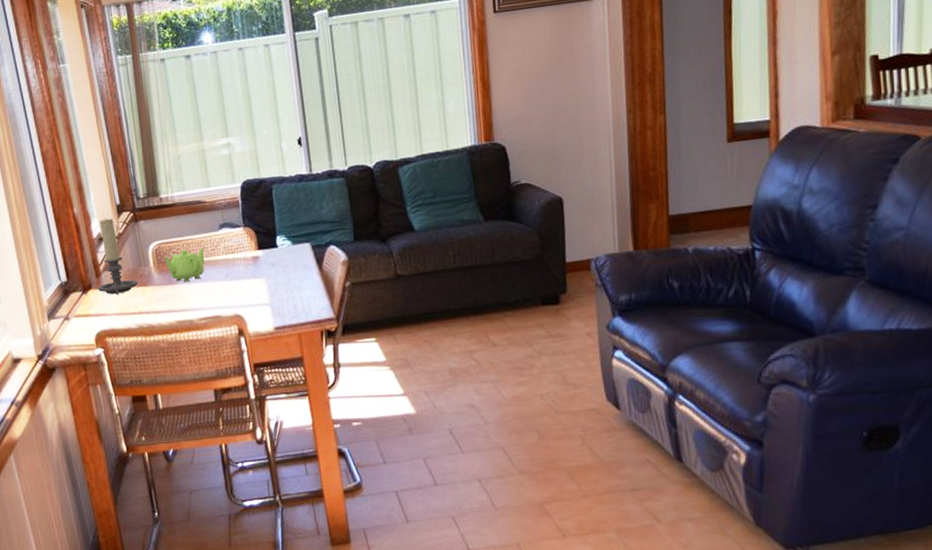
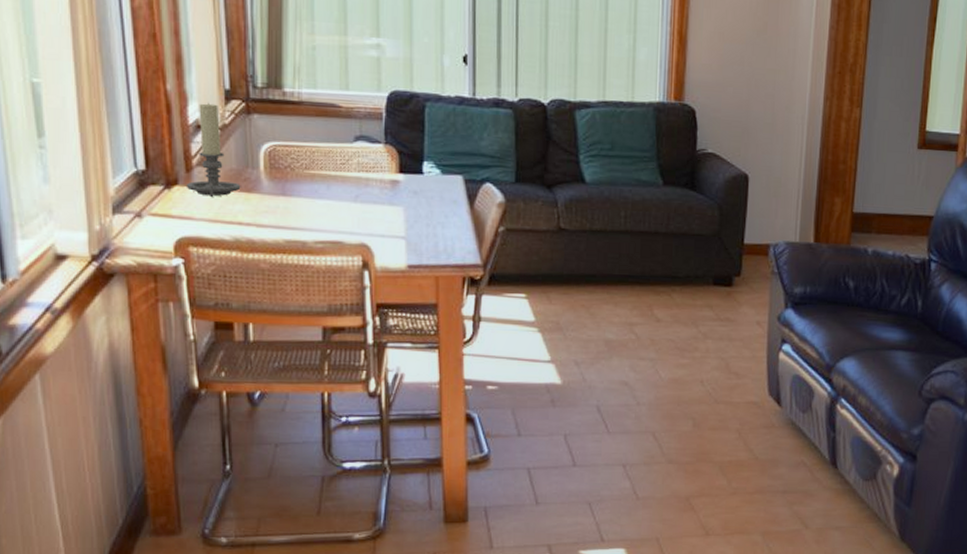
teapot: present [162,247,206,282] -> none [277,158,335,196]

